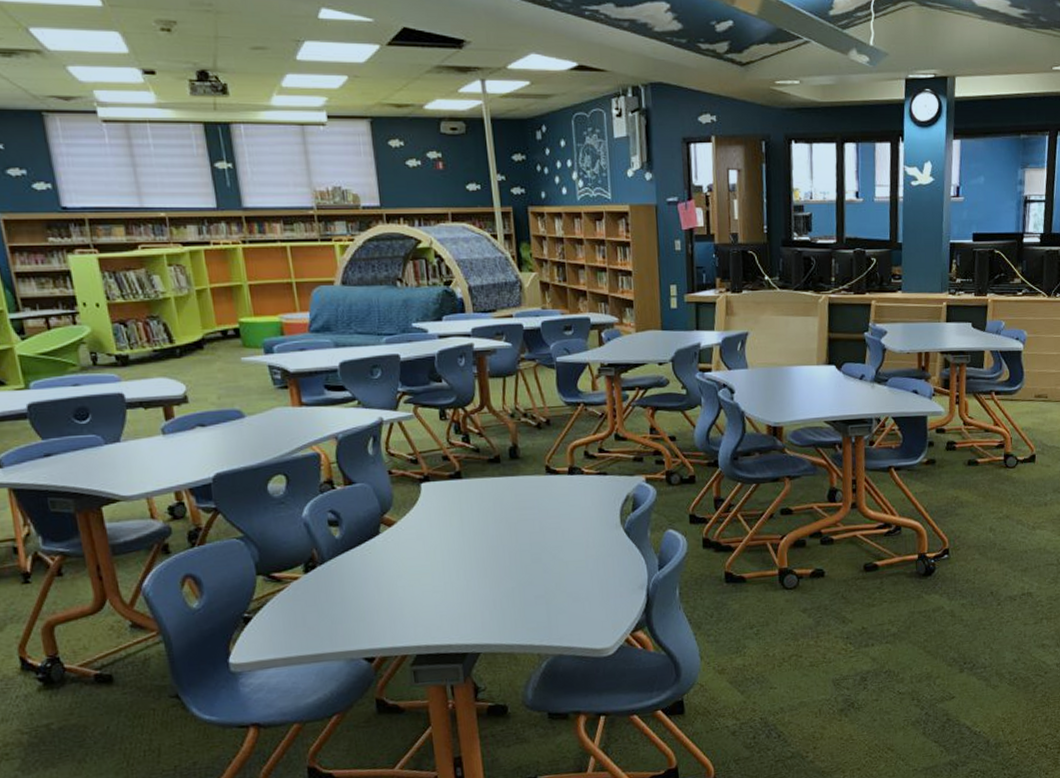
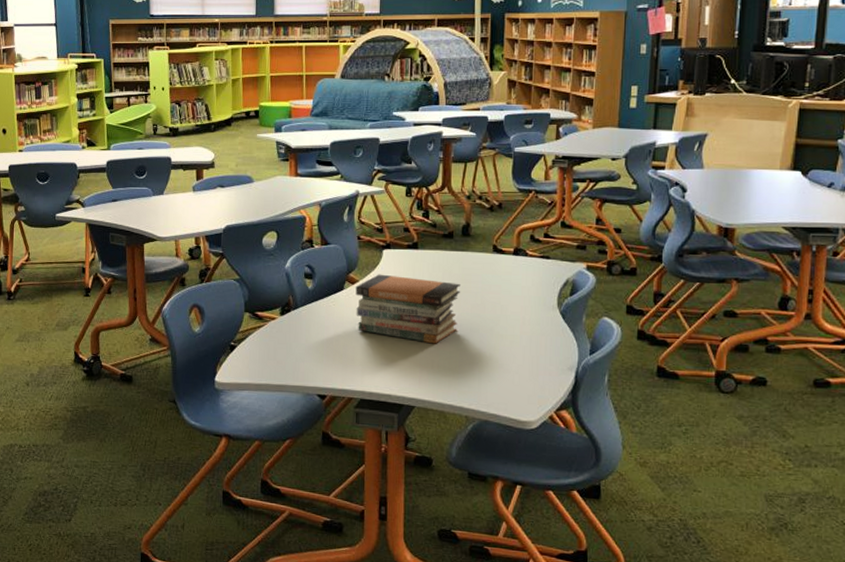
book stack: none [394,511,518,582] -> present [355,274,460,344]

